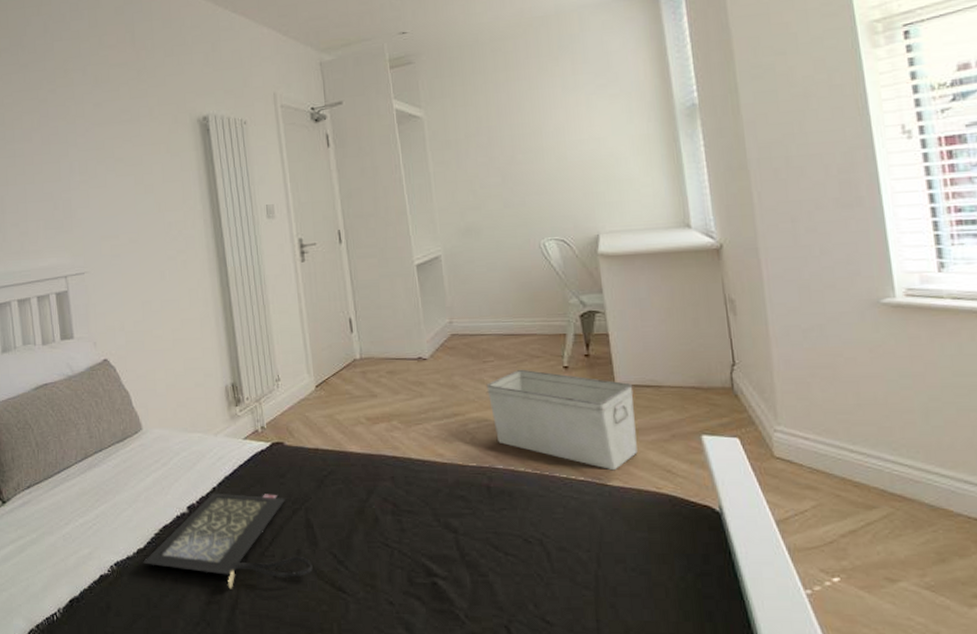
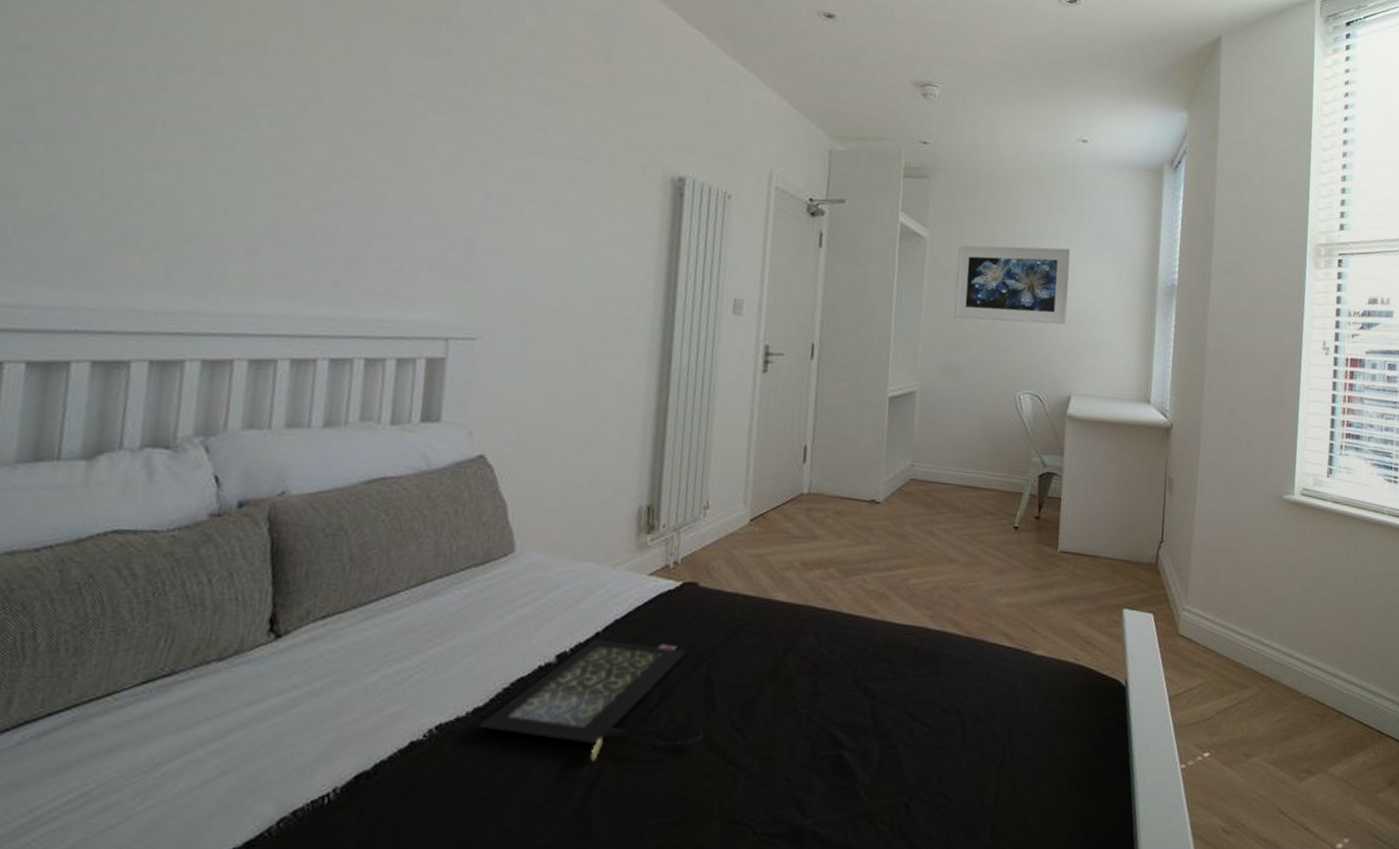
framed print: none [455,95,580,184] -> present [954,245,1071,325]
storage bin: present [486,369,638,471] -> none [935,524,1073,639]

